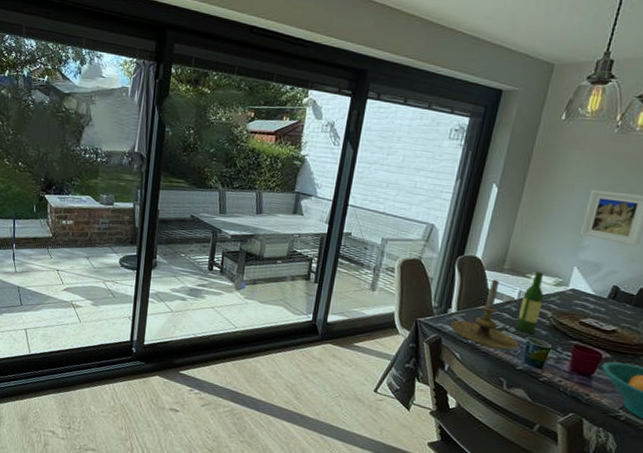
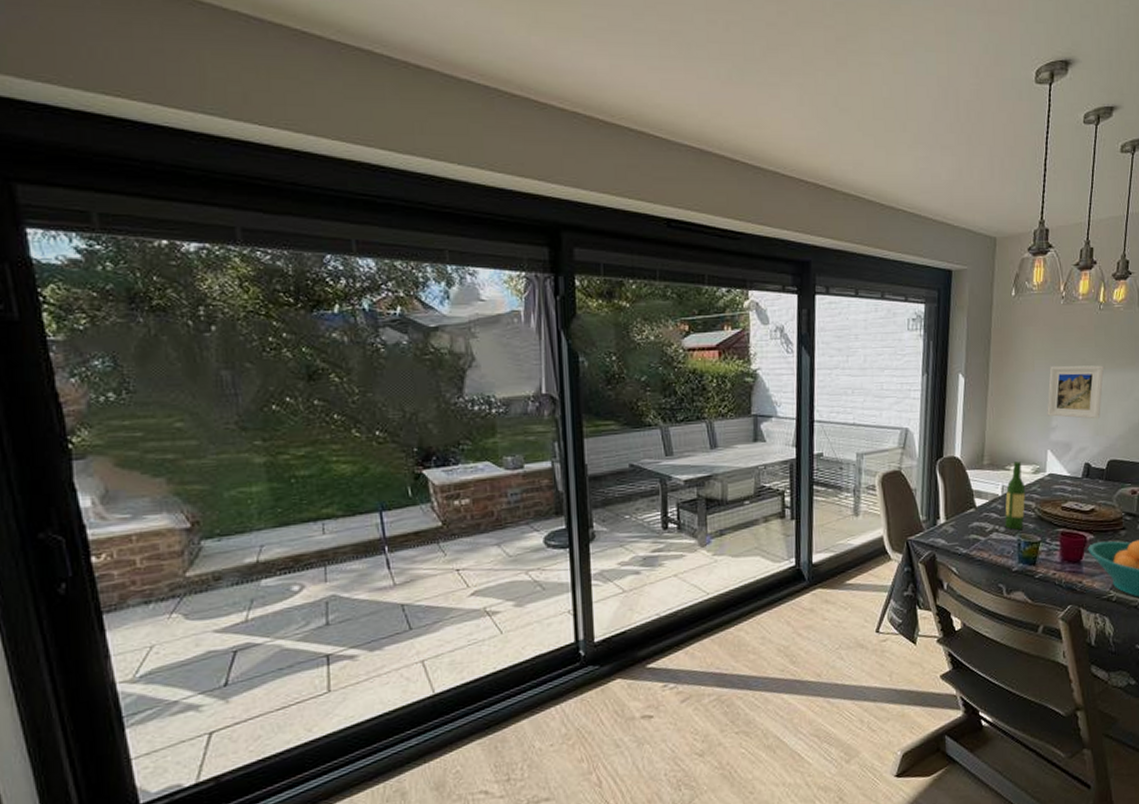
candle holder: present [450,279,518,350] -> none [942,478,1010,554]

